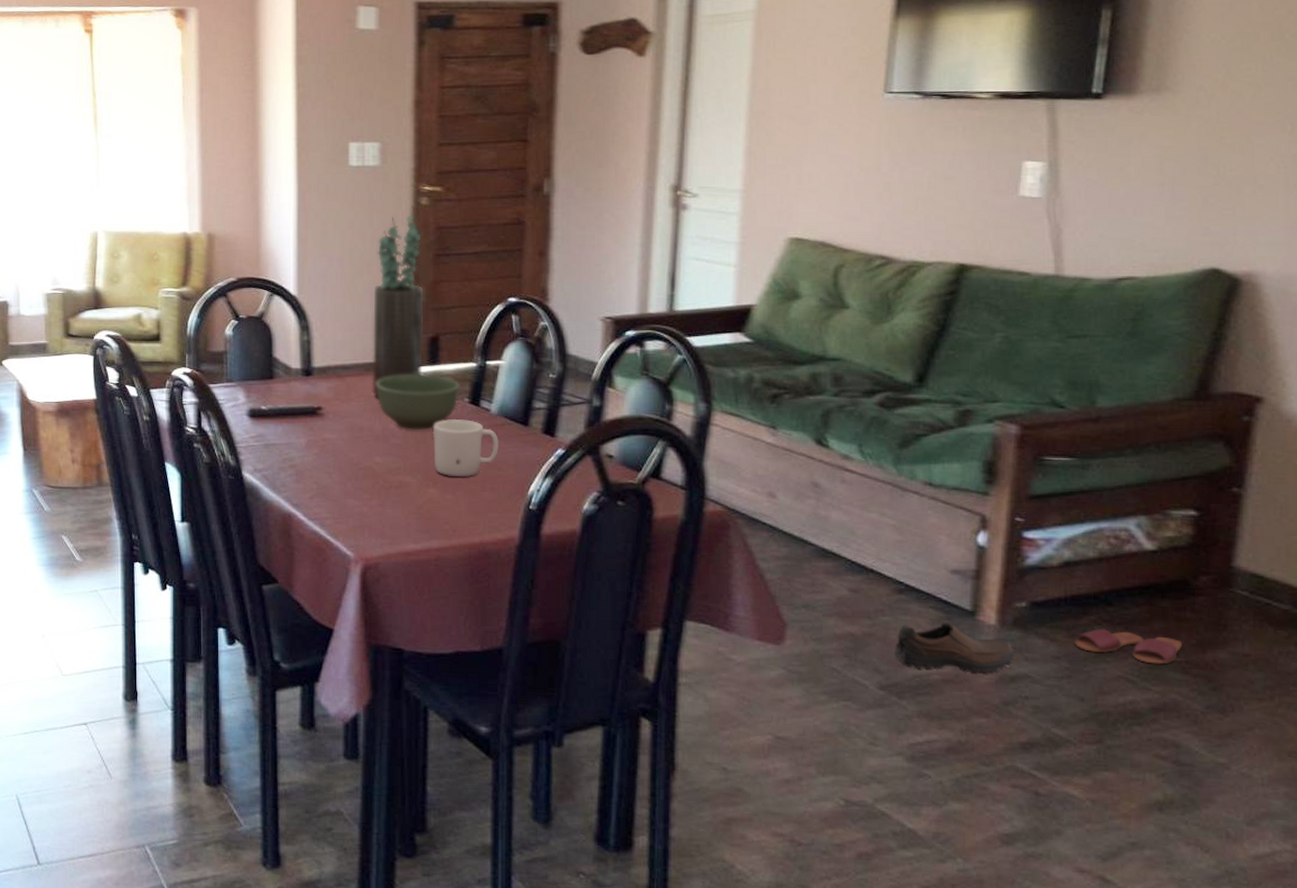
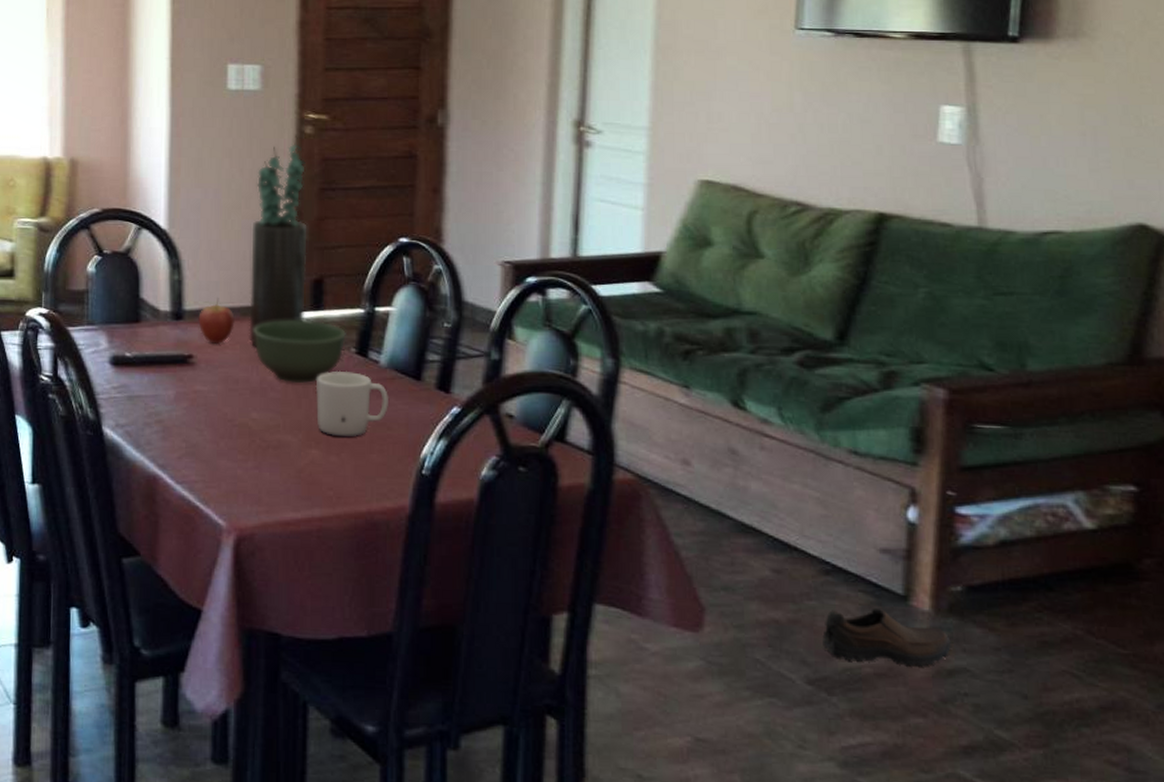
fruit: none [326,356,359,398] -> present [198,298,235,345]
slippers: present [1075,629,1182,665] -> none [1015,617,1129,658]

